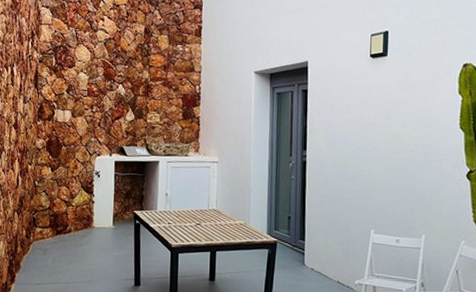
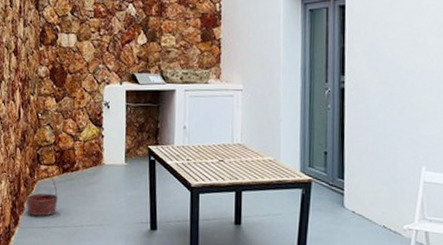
basket: none [21,231,52,274] -> present [25,169,59,216]

